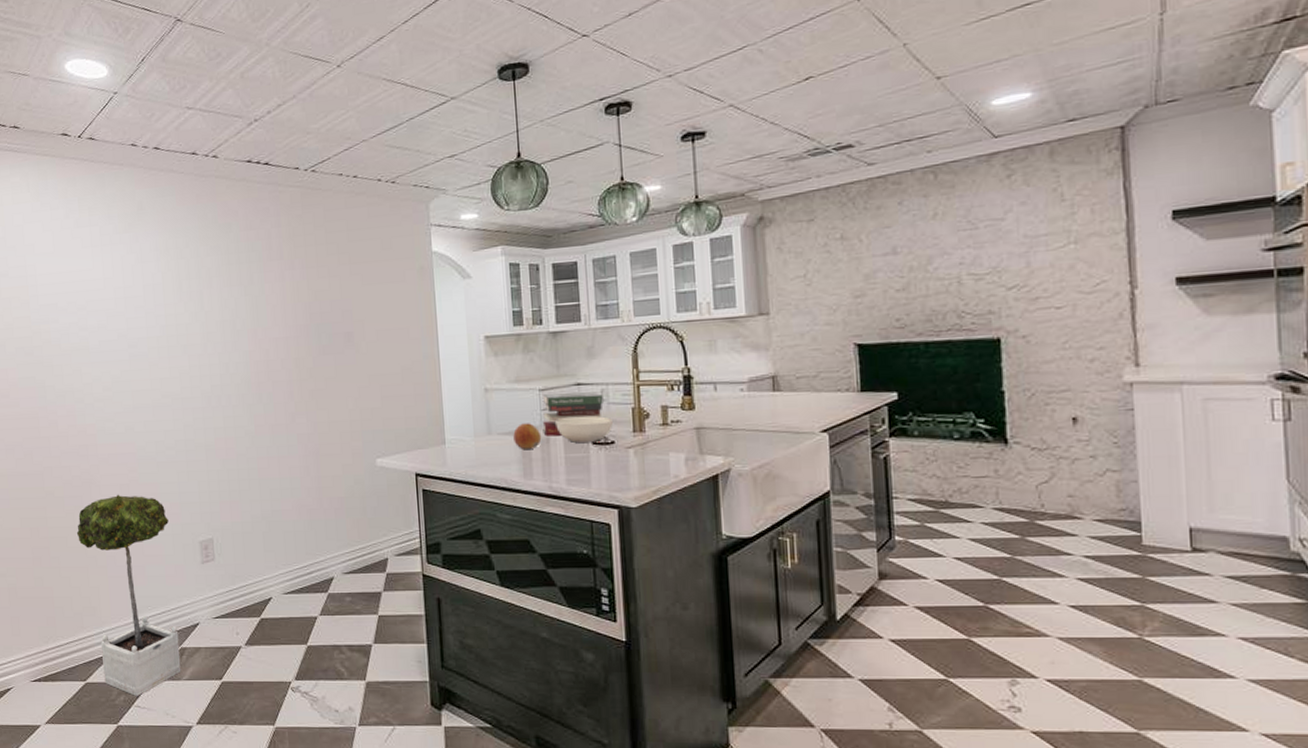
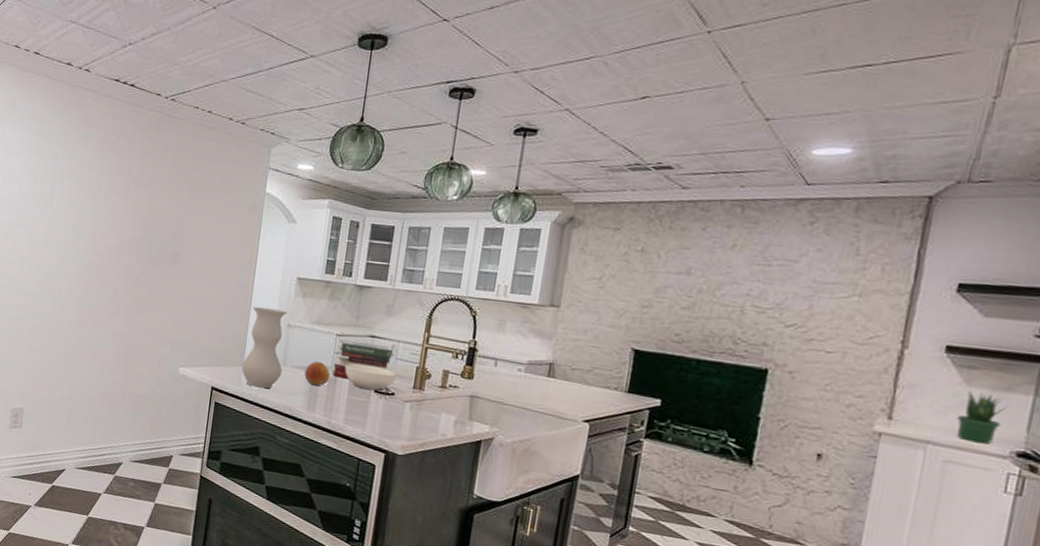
vase: none [442,374,489,465] -> present [241,306,287,389]
planter: none [1205,319,1252,374] -> present [956,391,1006,444]

